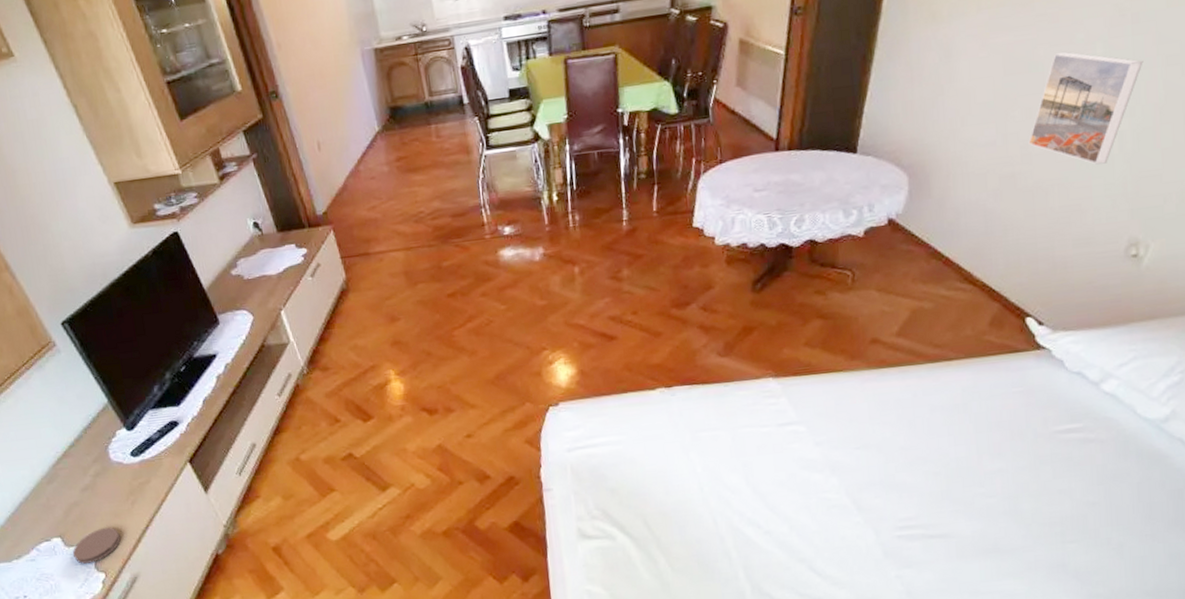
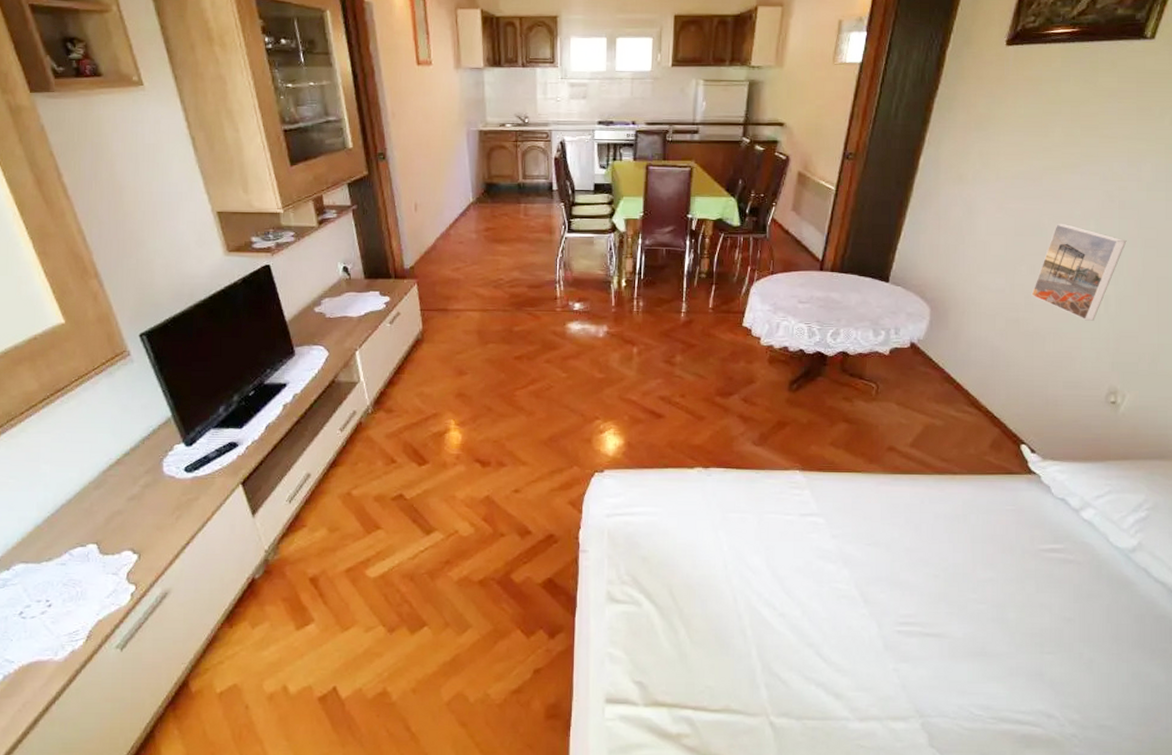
coaster: present [72,527,121,564] -> none [106,539,158,574]

